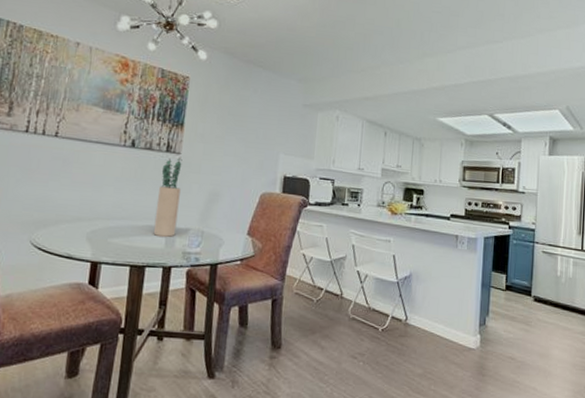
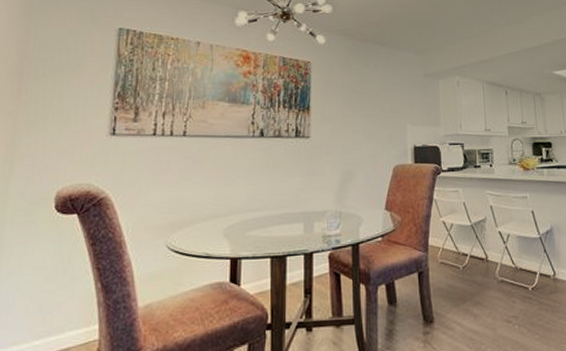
vase: present [153,157,182,238] -> none [291,140,314,224]

